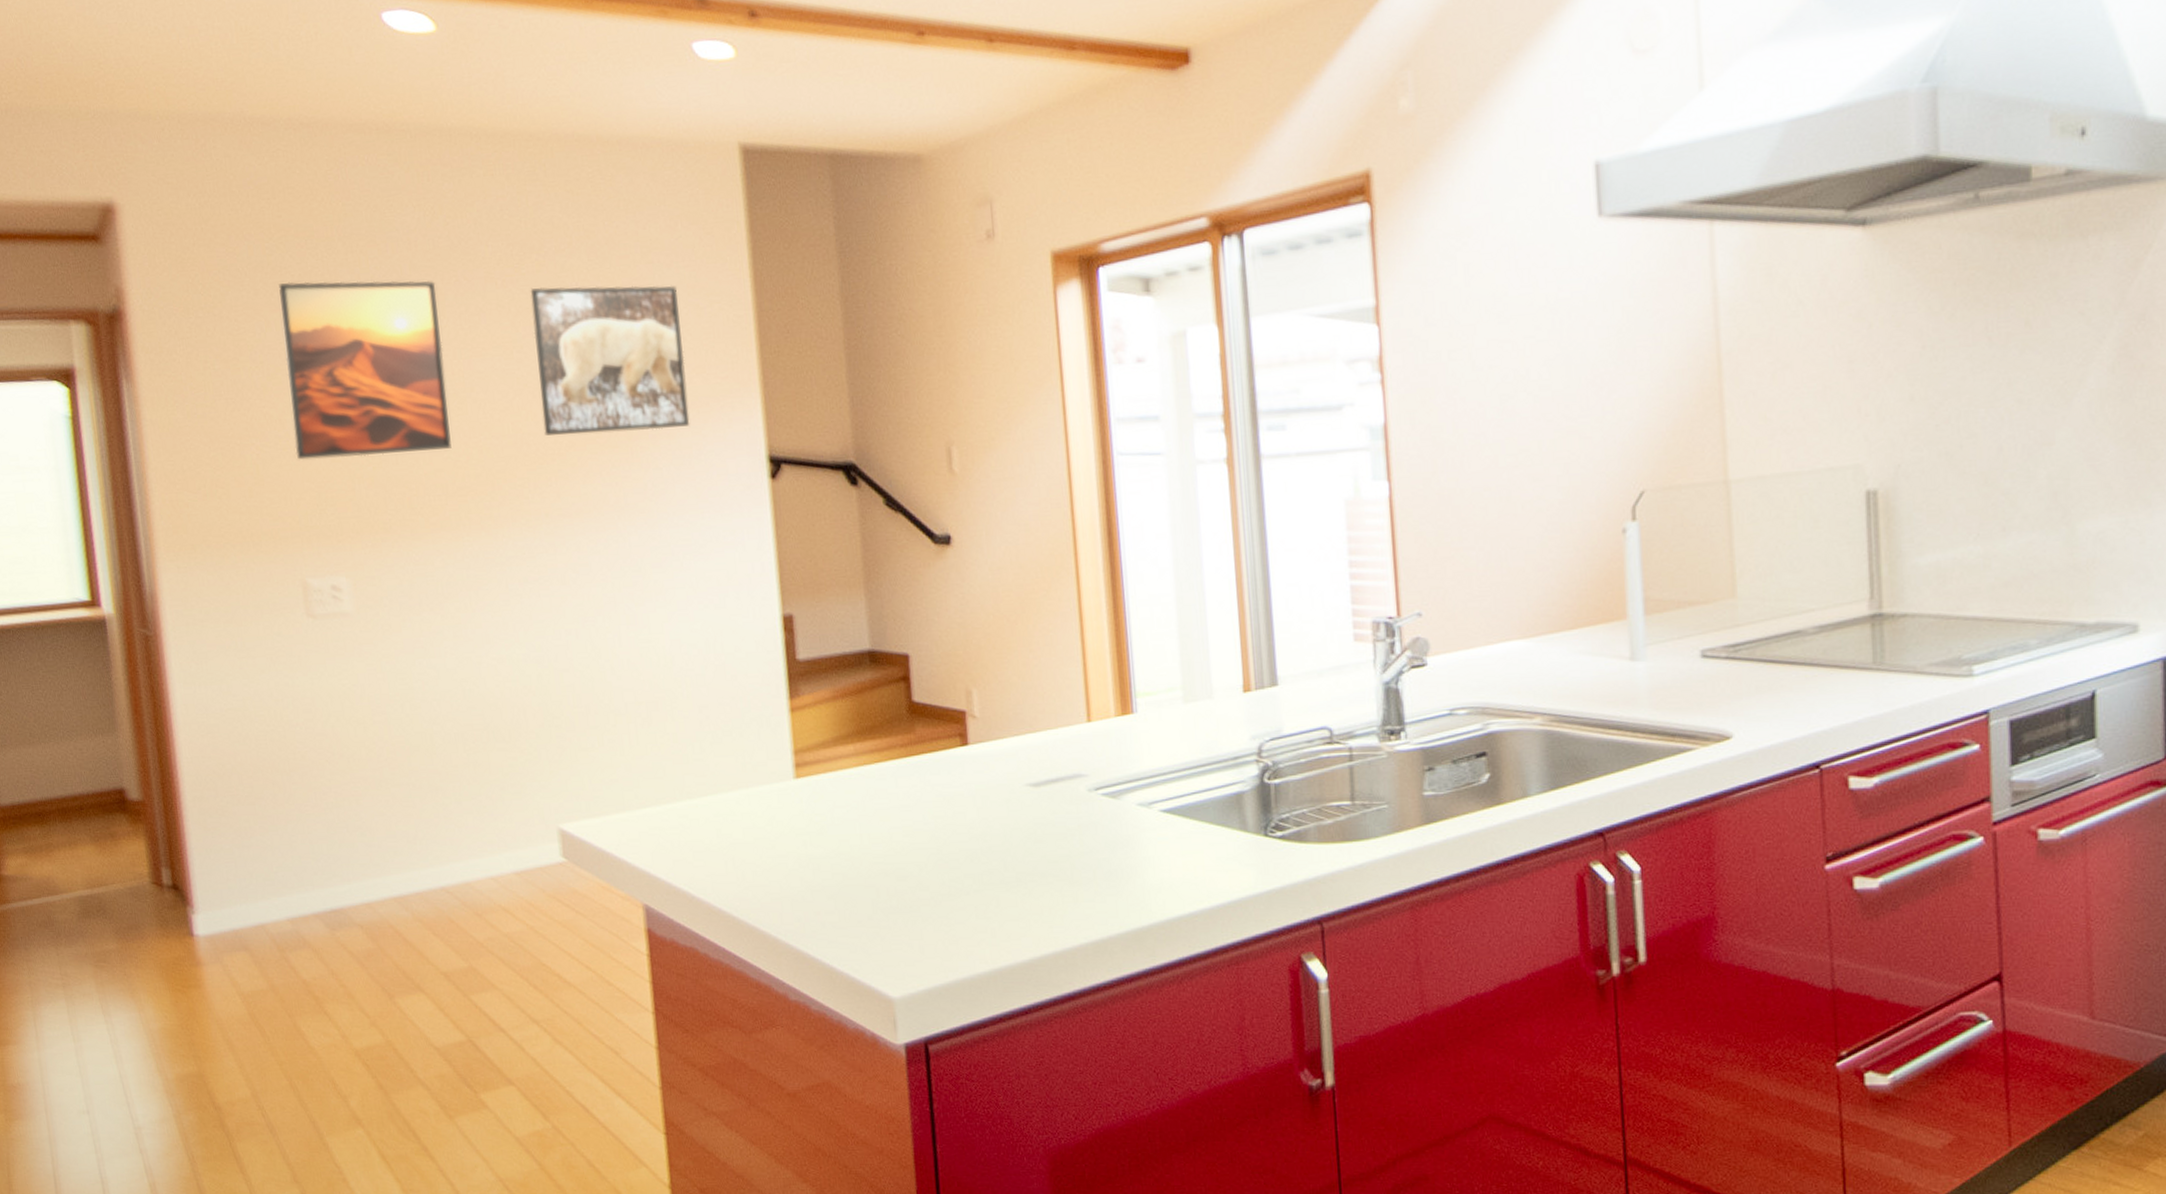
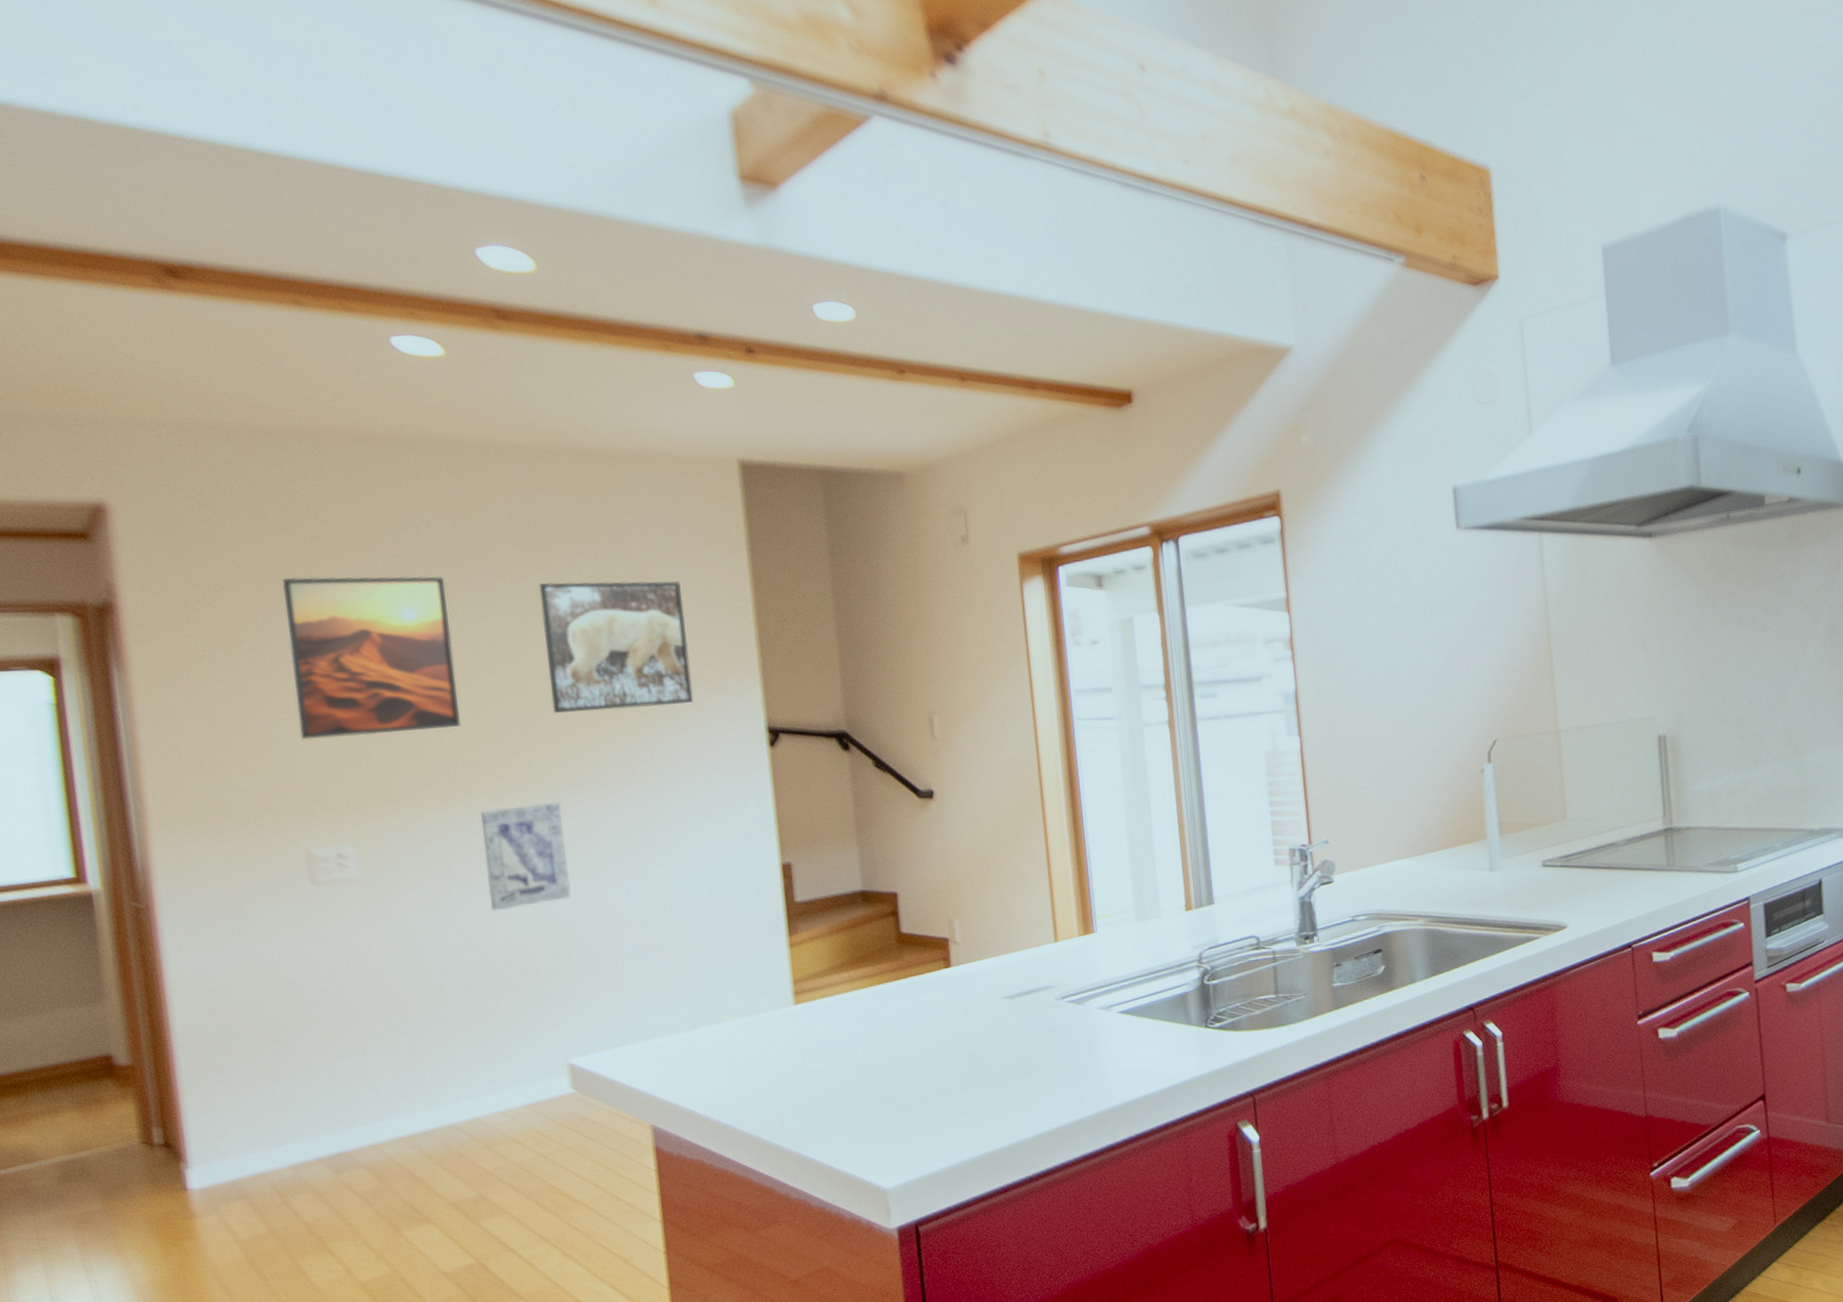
wall art: none [472,536,562,655] -> present [481,802,571,911]

